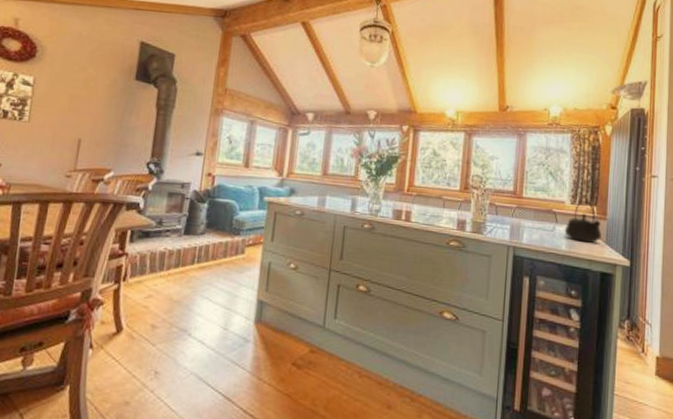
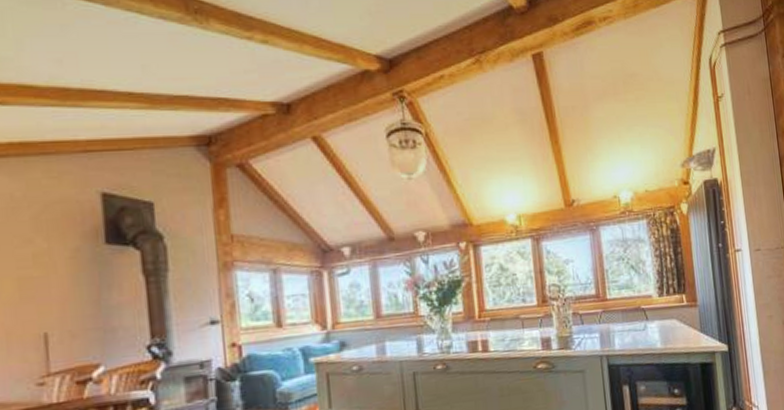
kettle: present [564,200,602,243] -> none [656,290,695,336]

